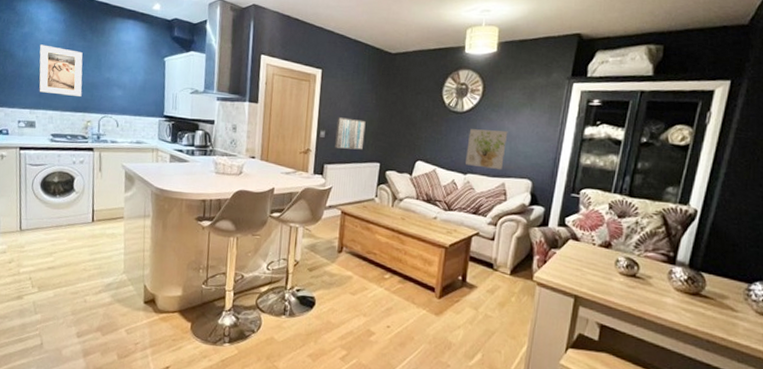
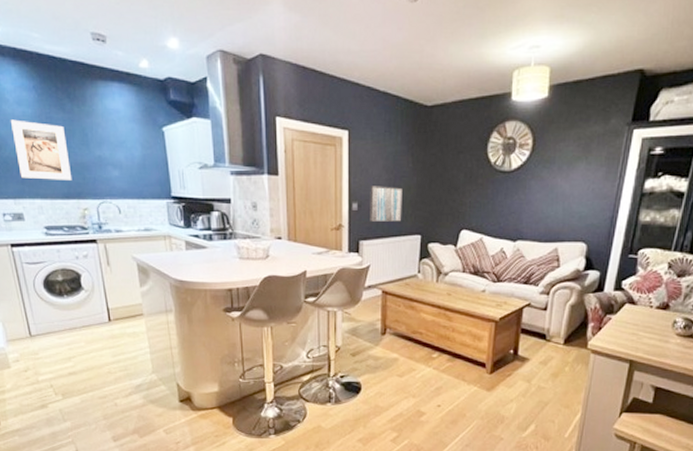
decorative wall panel: present [466,129,508,171] -> none [515,190,561,235]

